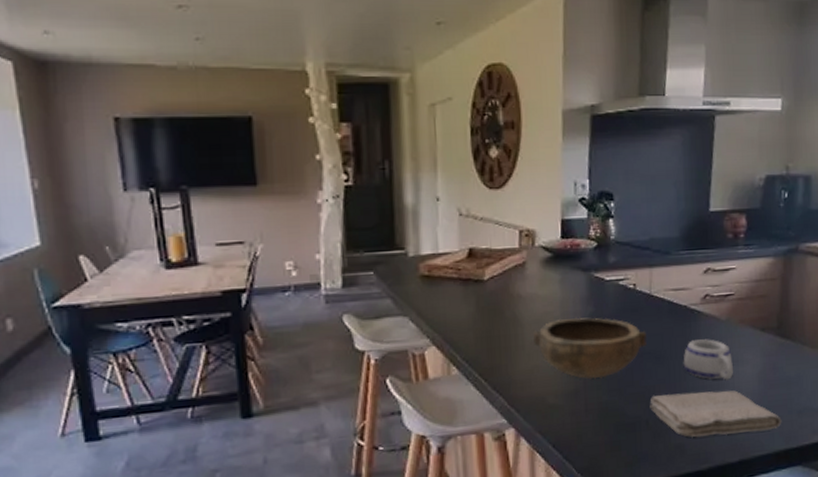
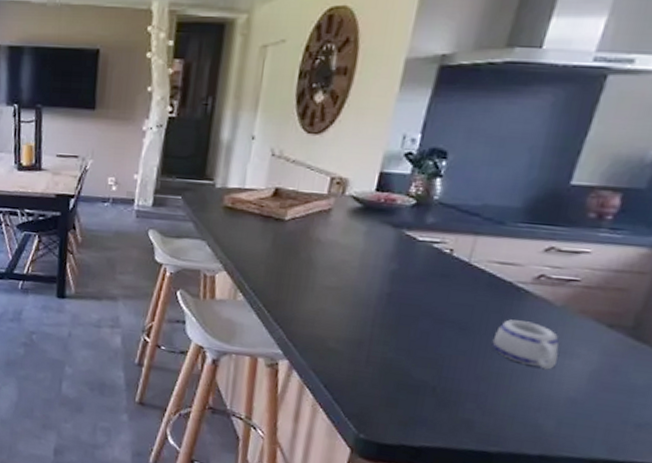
bowl: present [533,317,647,379] -> none [324,269,454,336]
washcloth: present [650,390,782,438] -> none [440,365,610,435]

